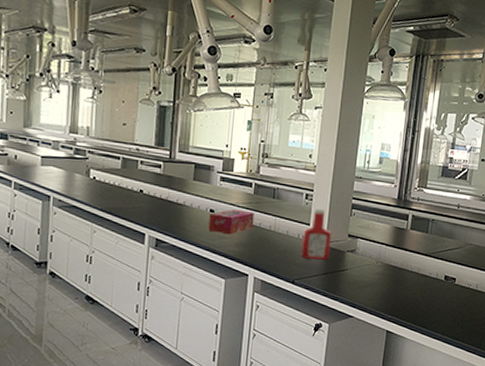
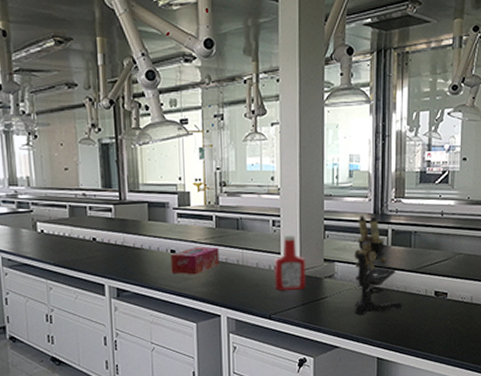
microscope: none [371,199,414,289] -> present [354,215,402,315]

